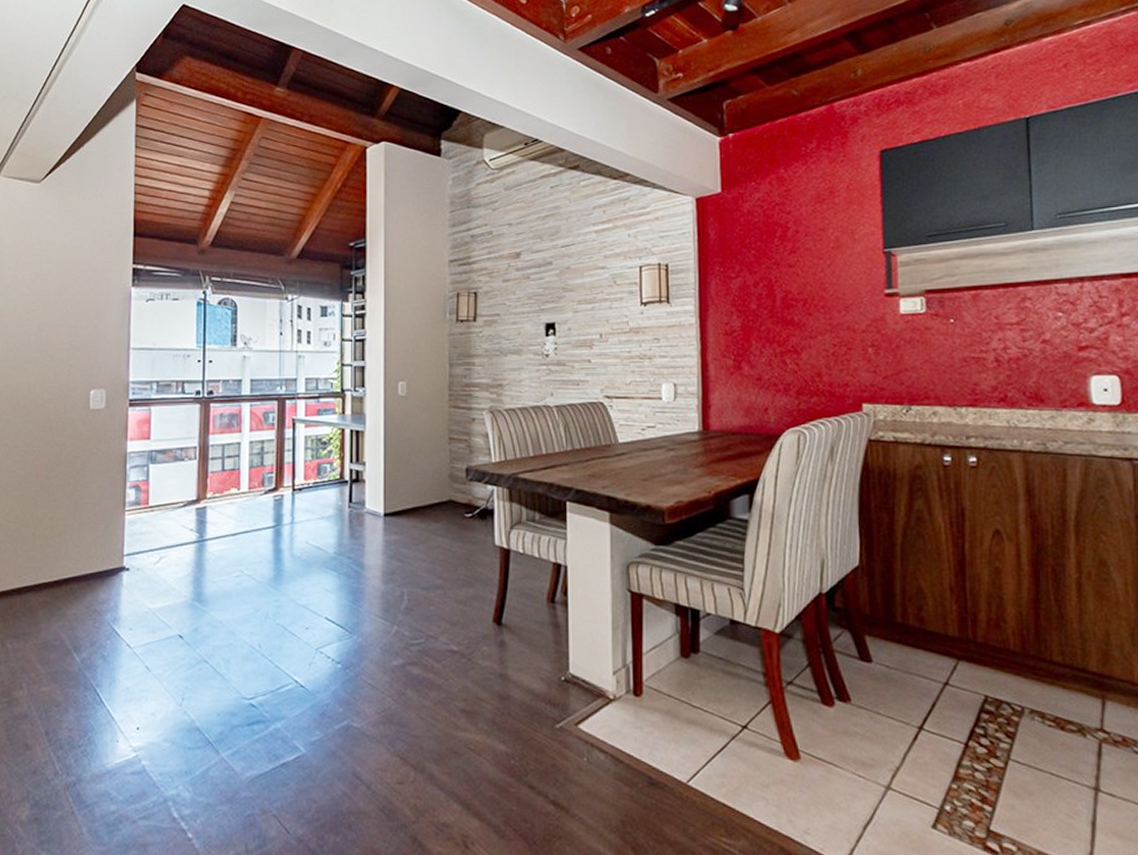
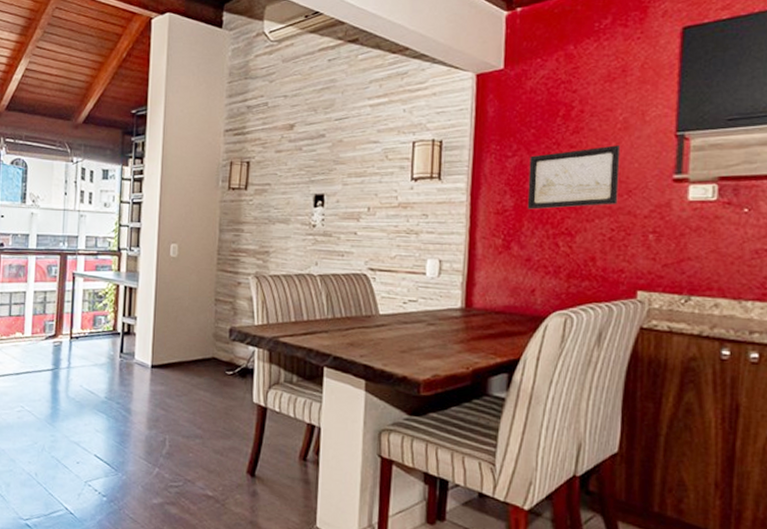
wall art: none [752,263,837,329] -> present [527,145,621,210]

